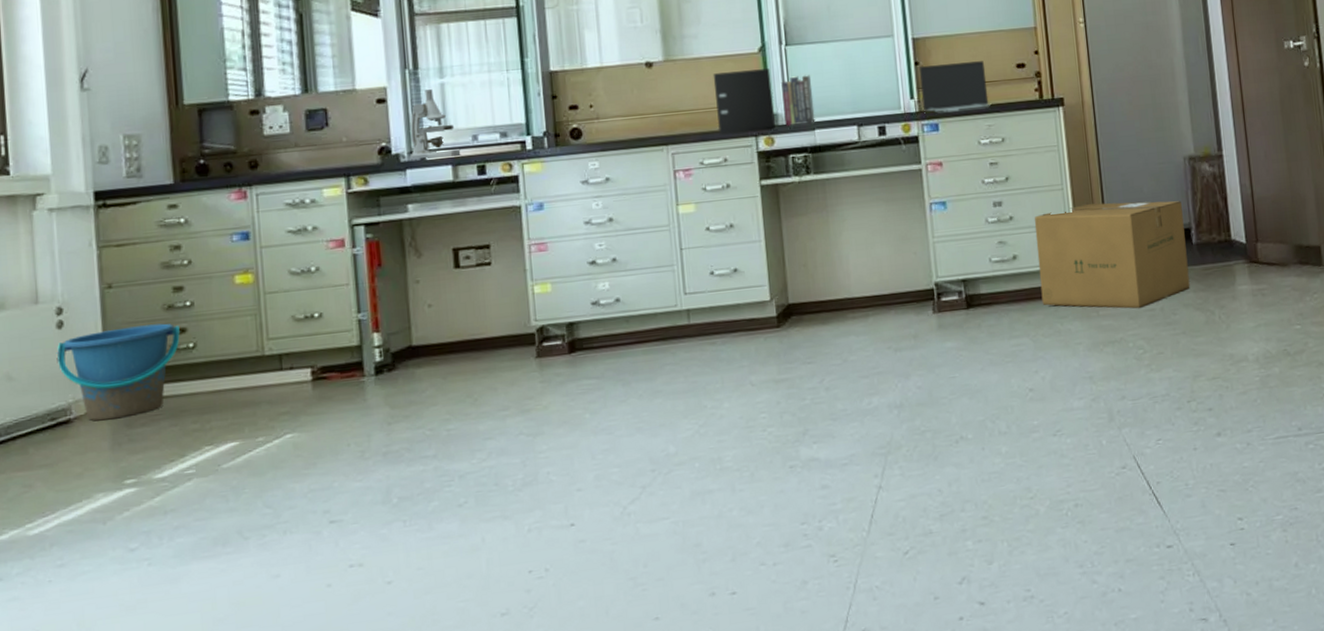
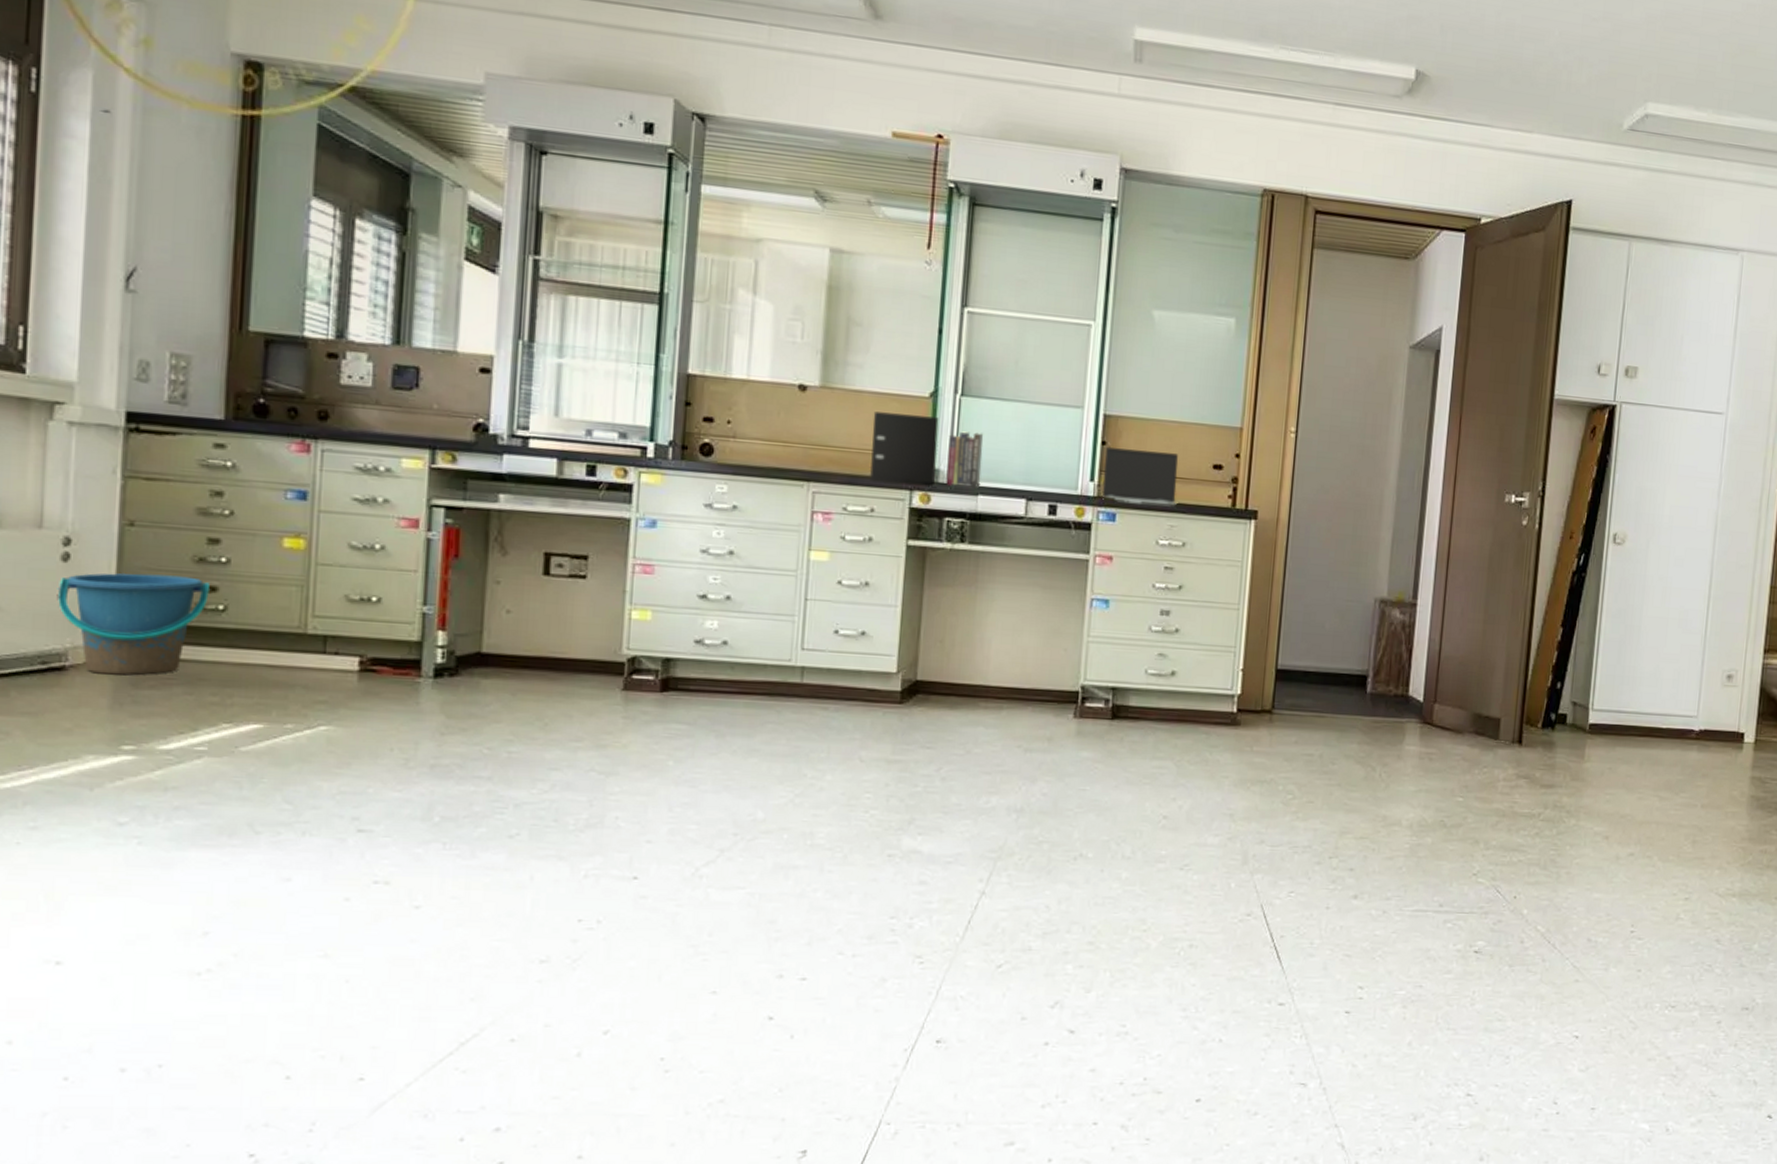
microscope: present [409,89,462,160] -> none [509,368,571,452]
box: present [1035,201,1190,309] -> none [1194,629,1363,752]

